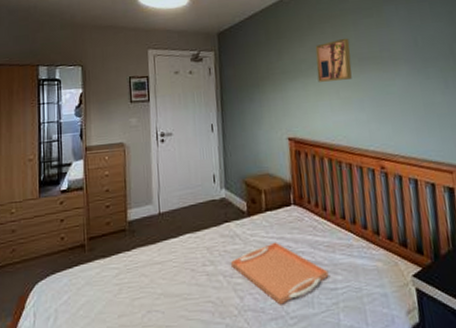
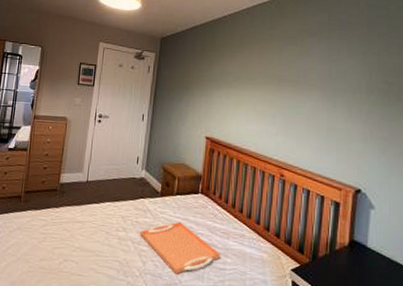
wall art: present [315,38,352,82] -> none [240,60,273,96]

